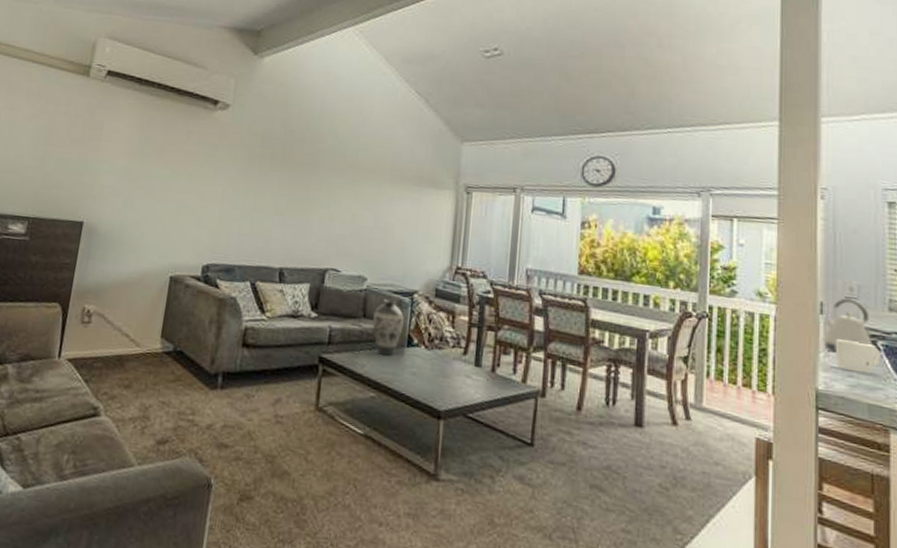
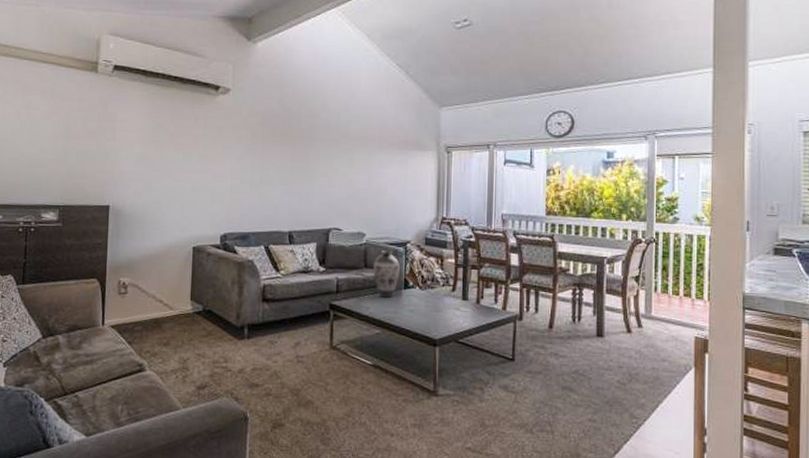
kettle: present [822,298,873,353] -> none [748,216,789,262]
mug: present [835,339,881,374] -> none [758,251,795,277]

